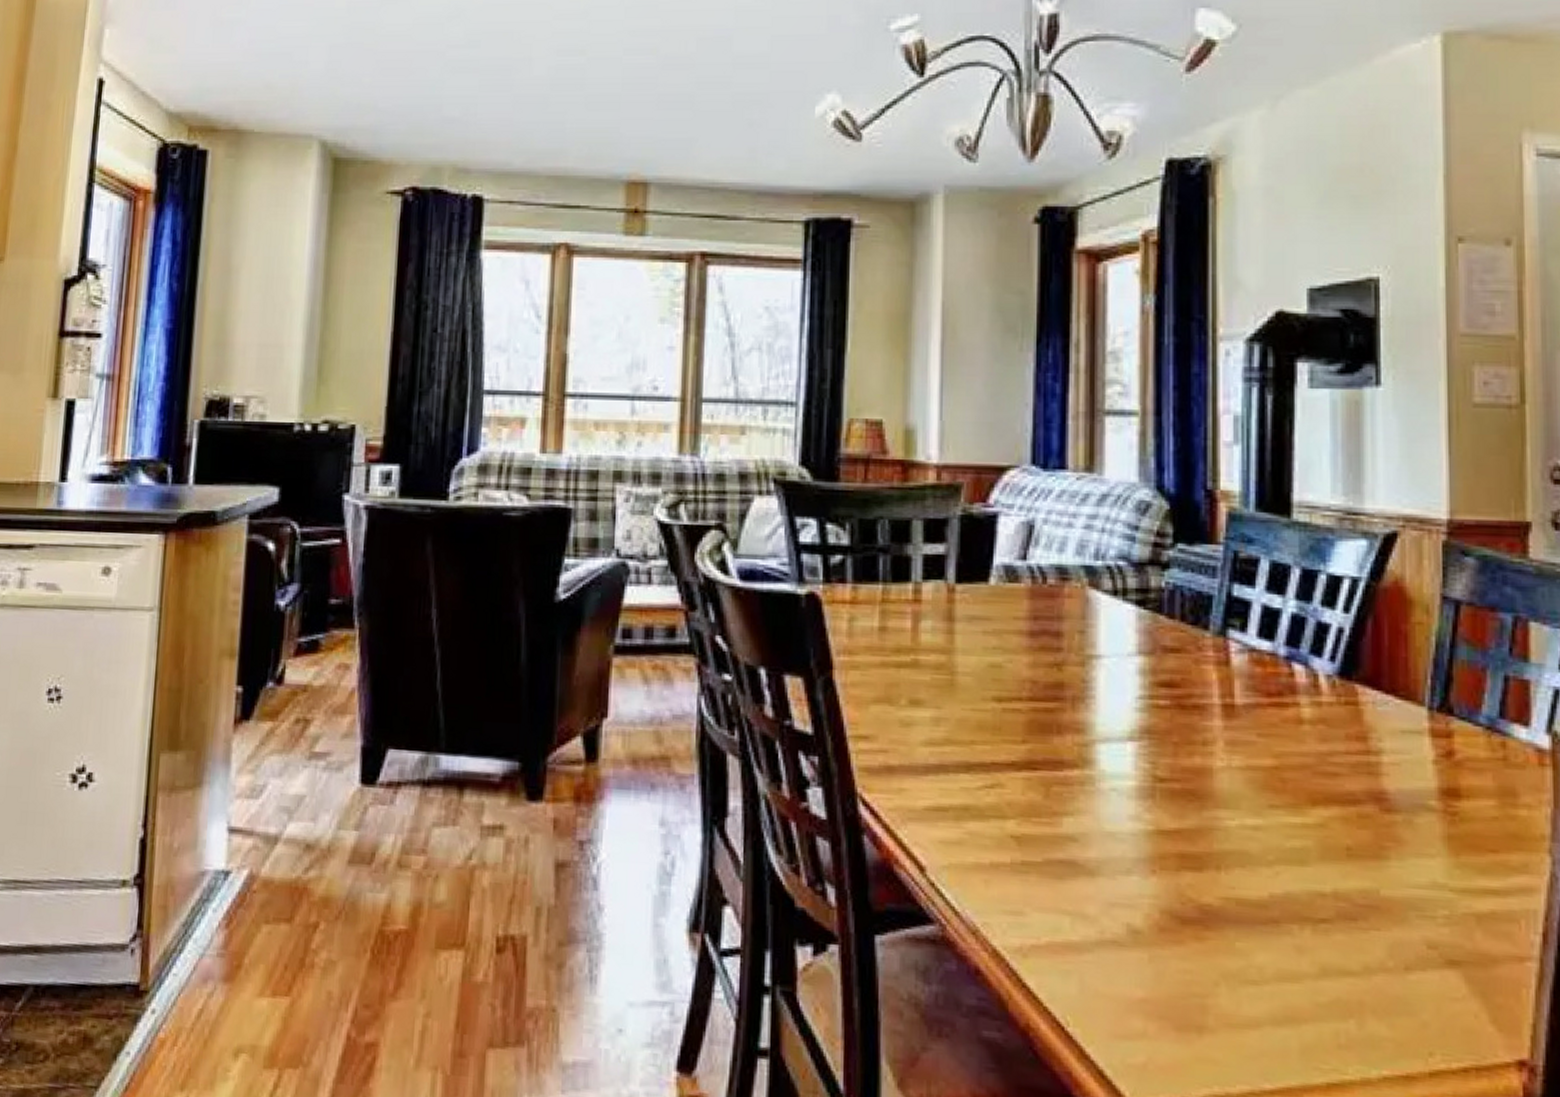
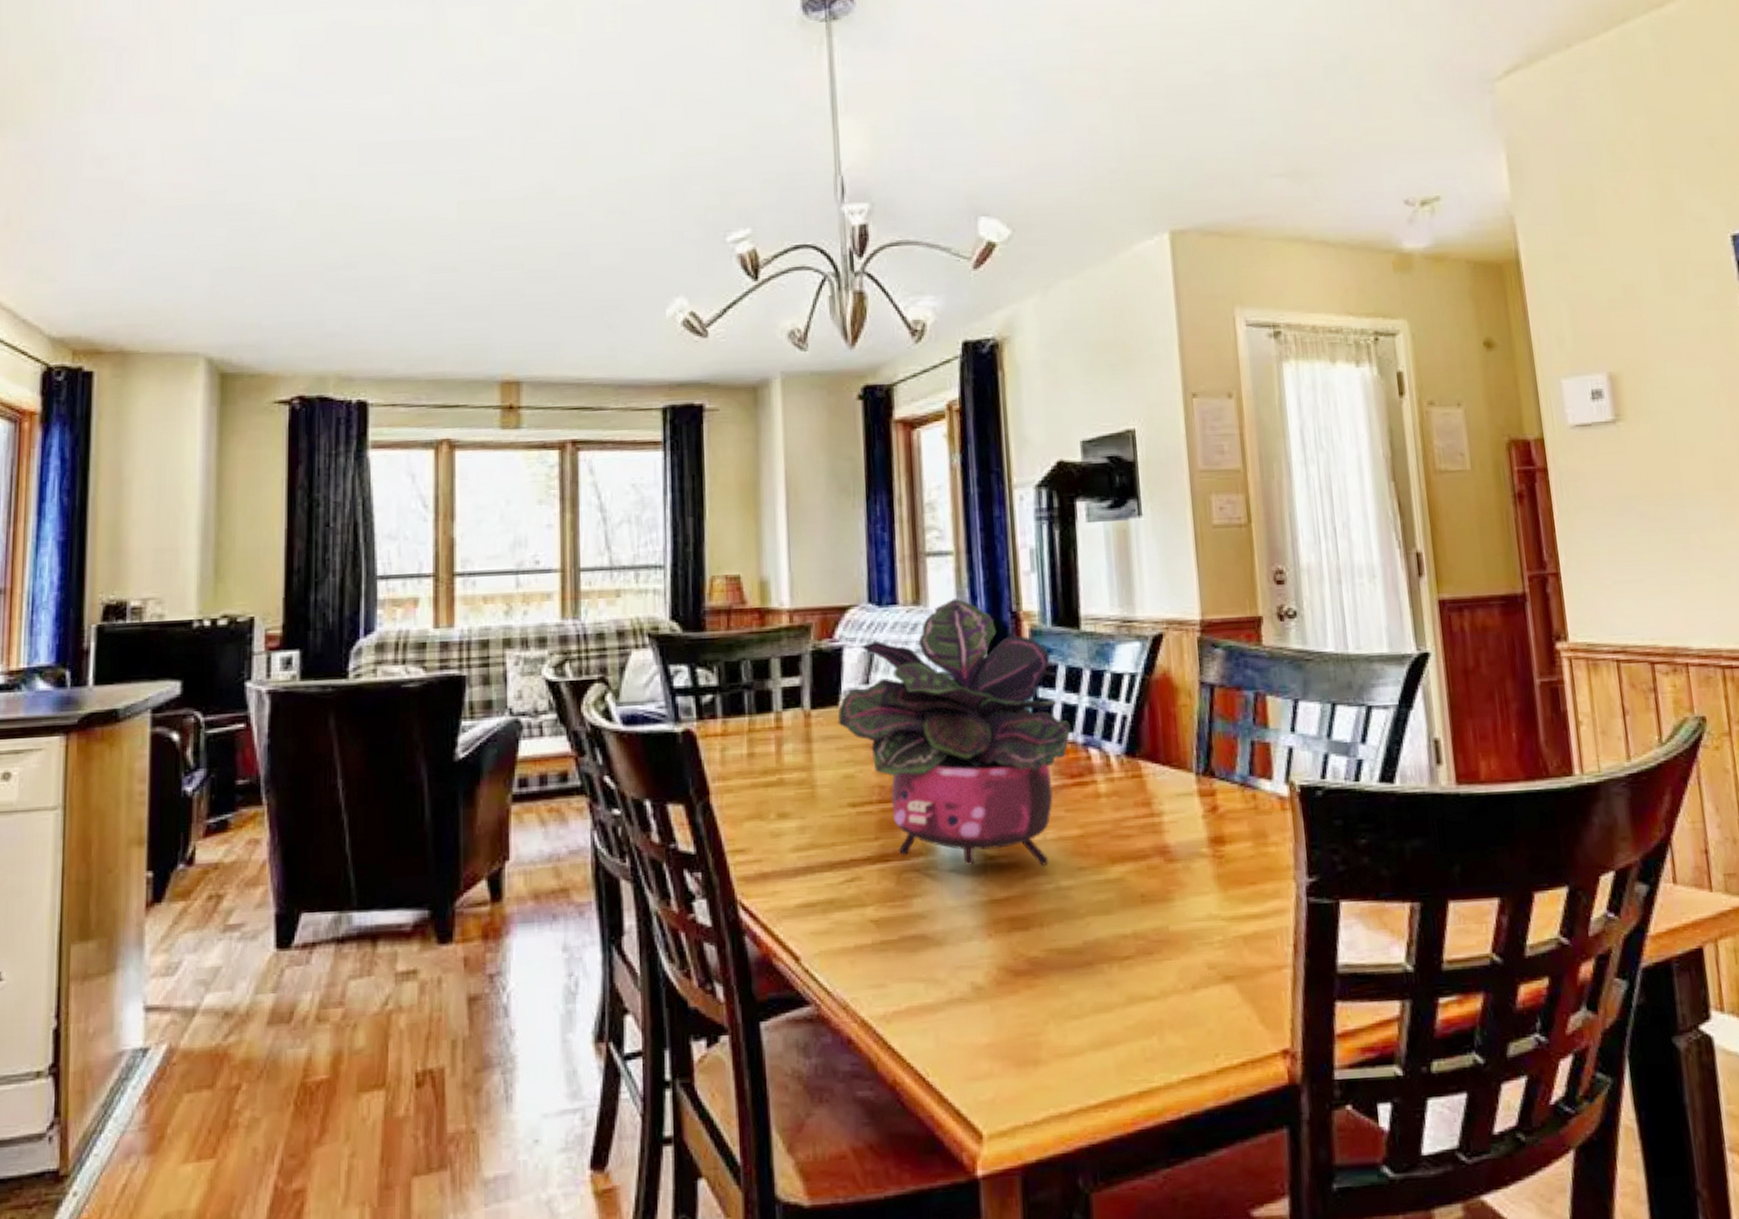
potted plant: none [986,467,1271,798] -> present [838,597,1071,867]

